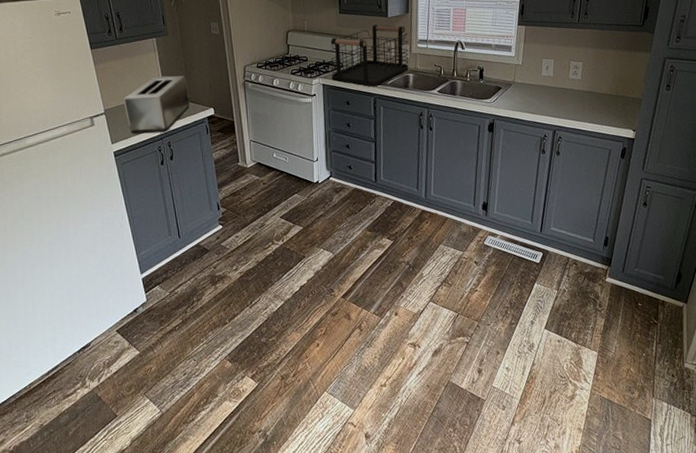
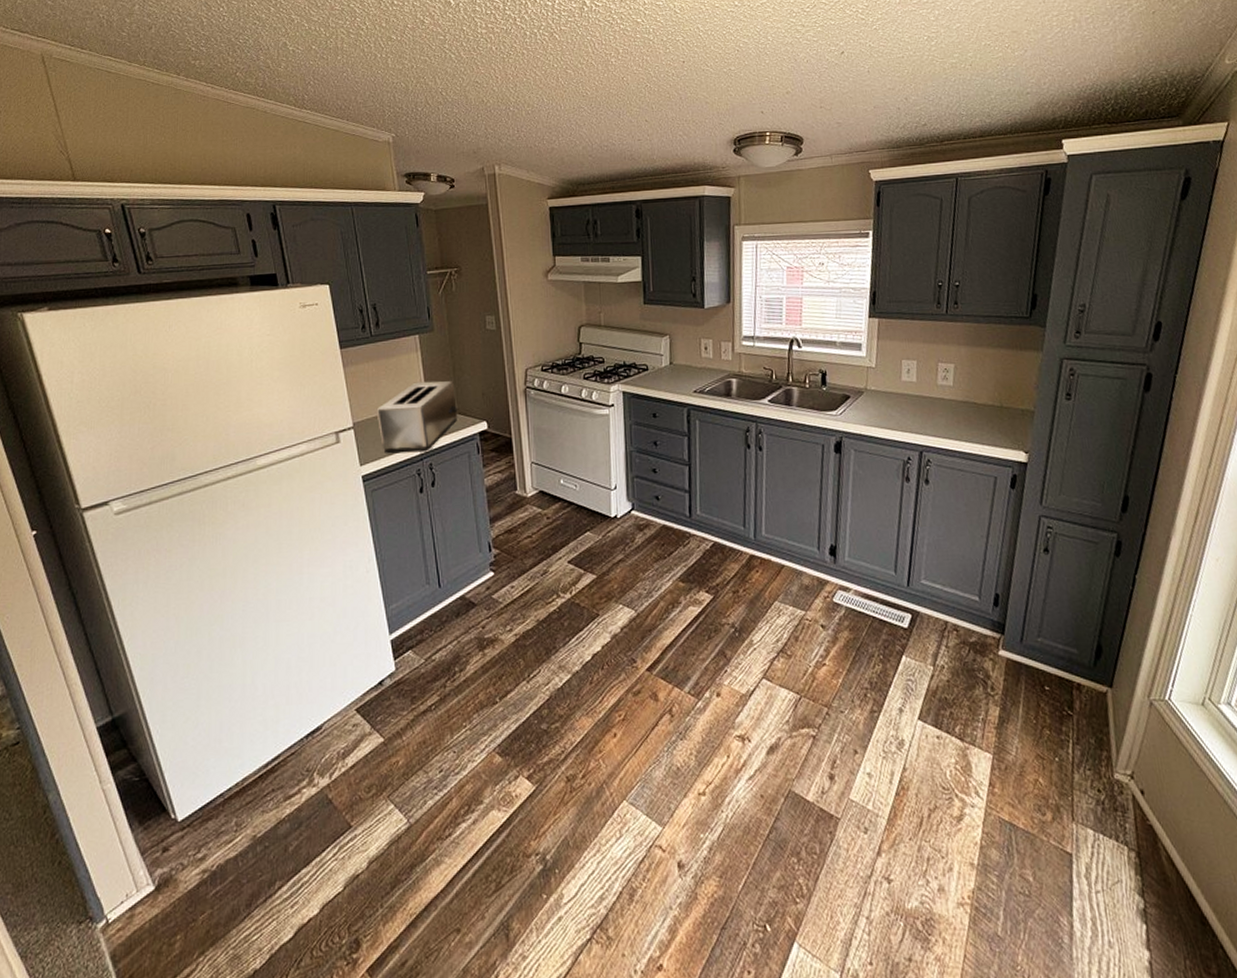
dish rack: present [330,24,409,87] -> none [632,317,731,395]

